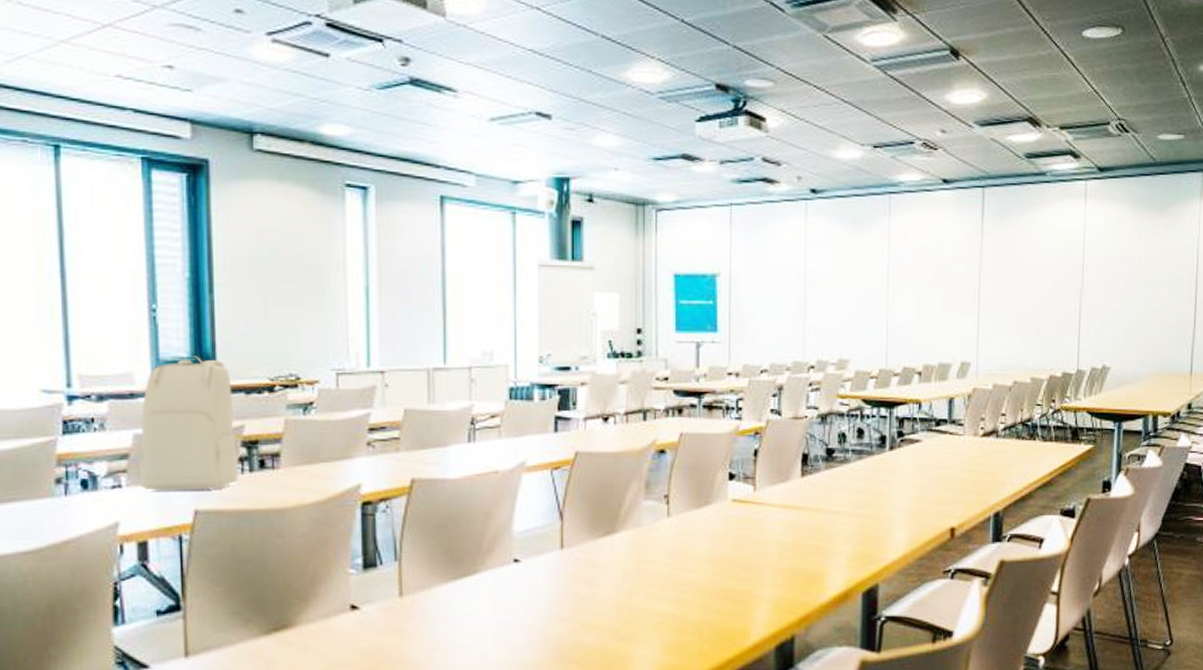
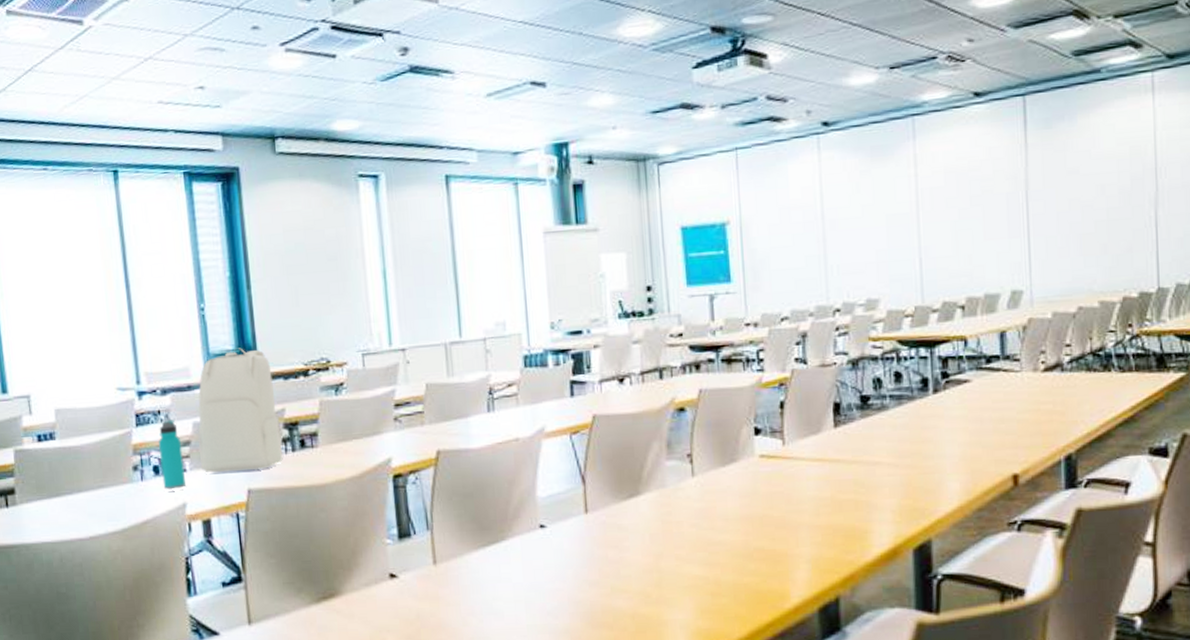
water bottle: none [89,429,120,507] -> present [158,420,186,490]

